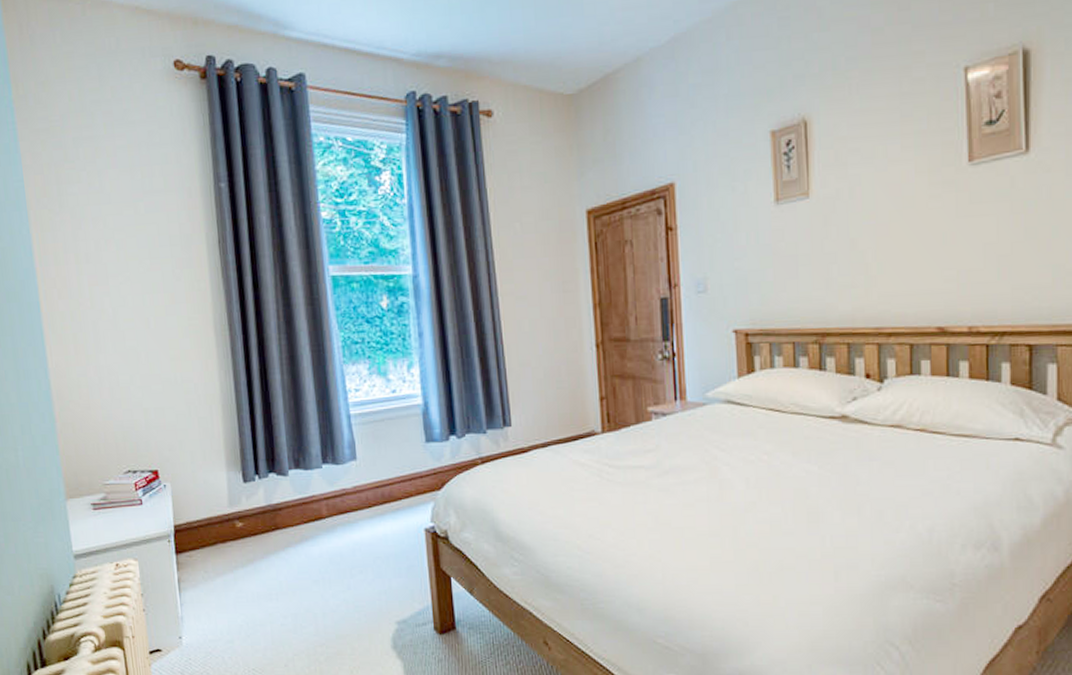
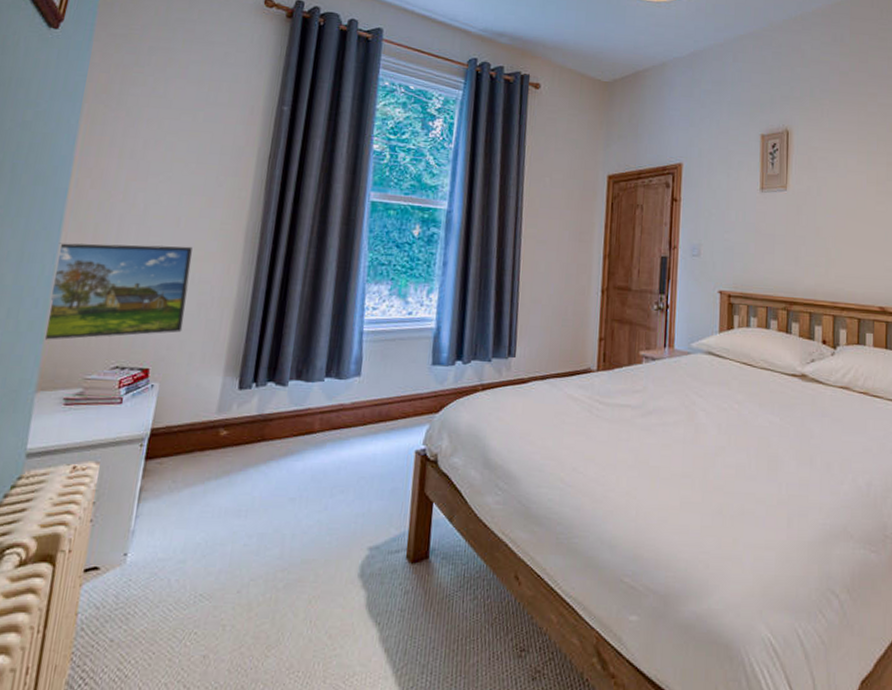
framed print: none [46,346,178,451] -> present [44,243,193,340]

